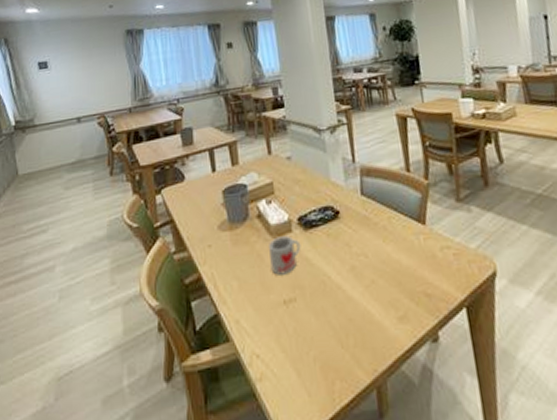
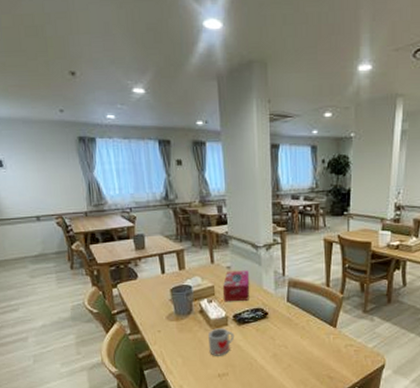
tissue box: none [282,159,315,202] -> present [222,270,250,302]

